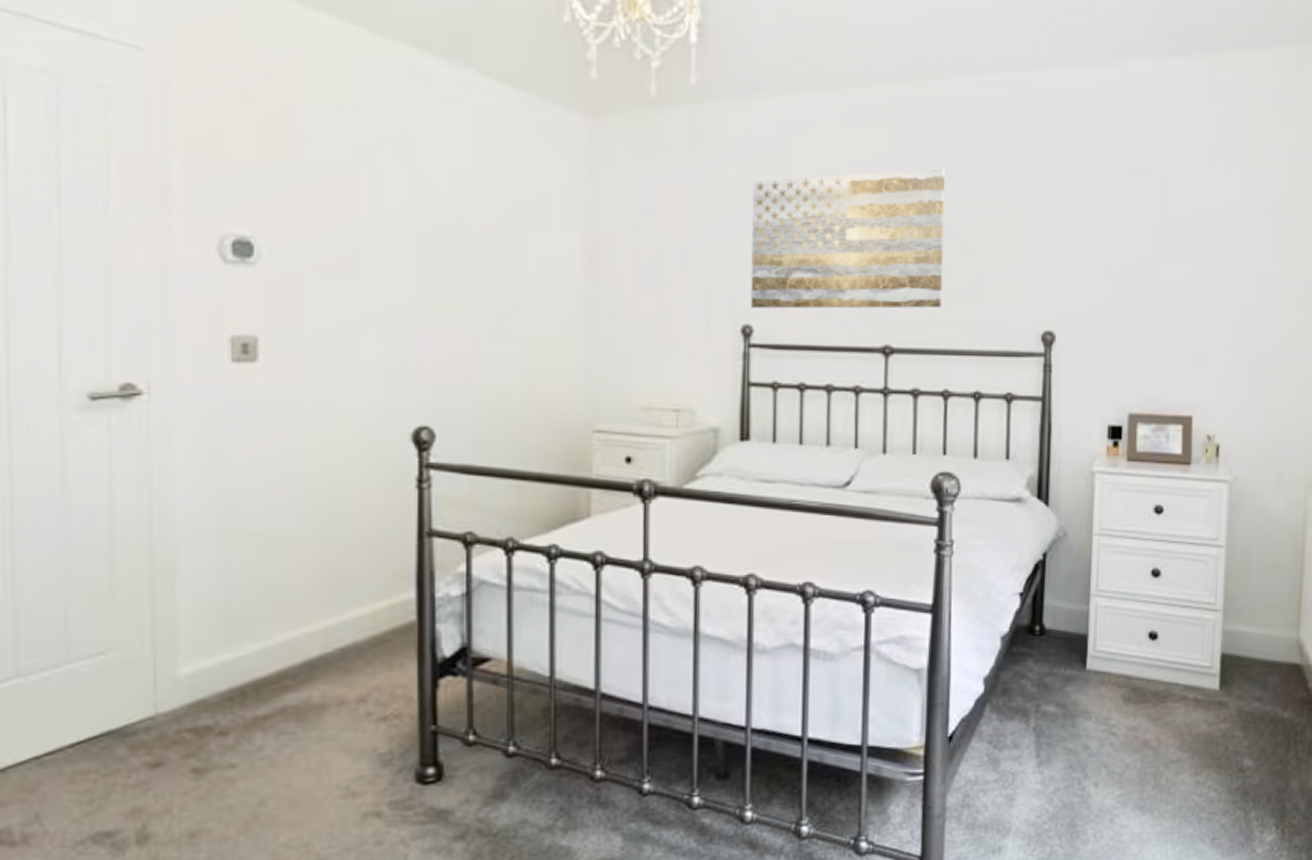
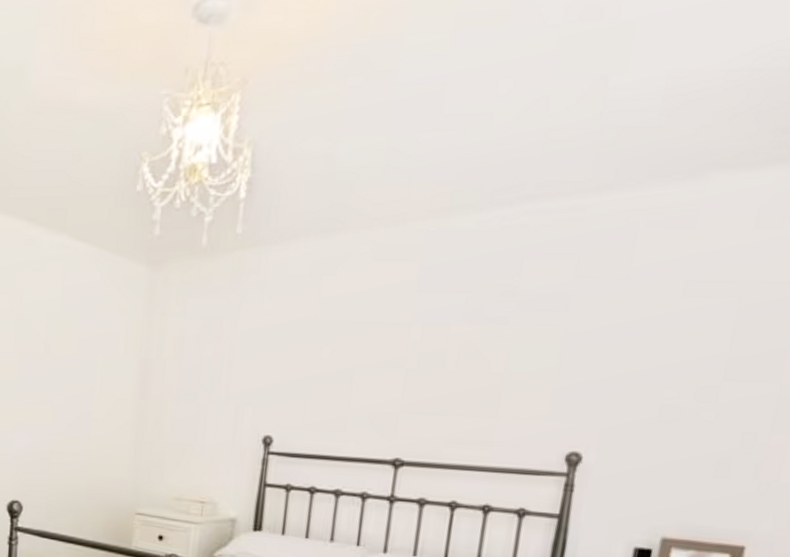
wall art: present [750,168,946,309] -> none [272,296,477,427]

